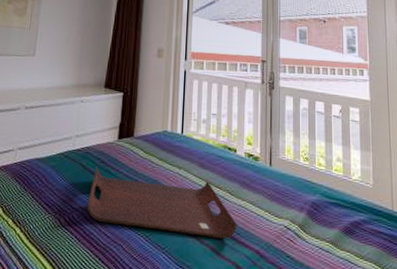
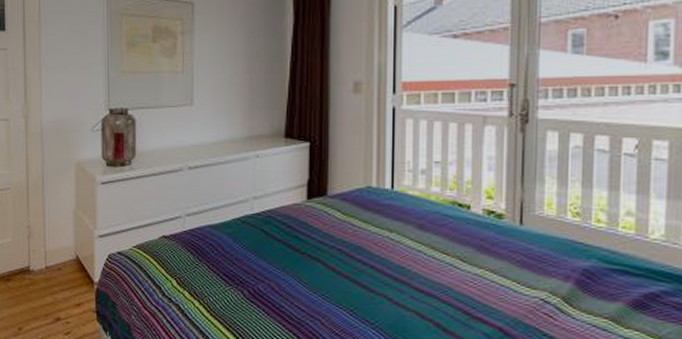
serving tray: present [86,167,237,239] -> none [274,233,472,313]

